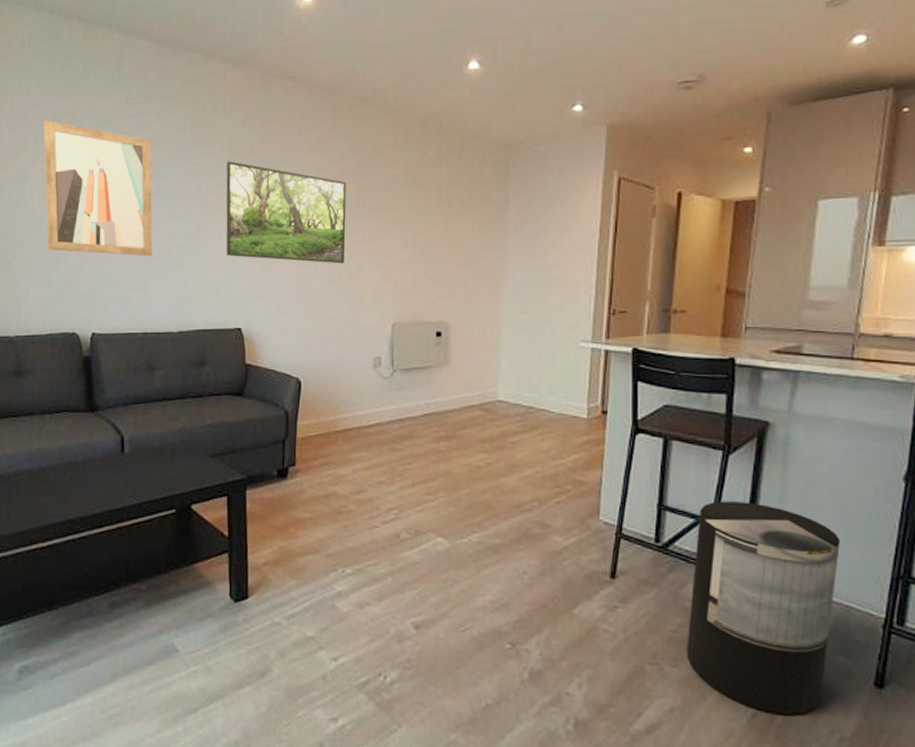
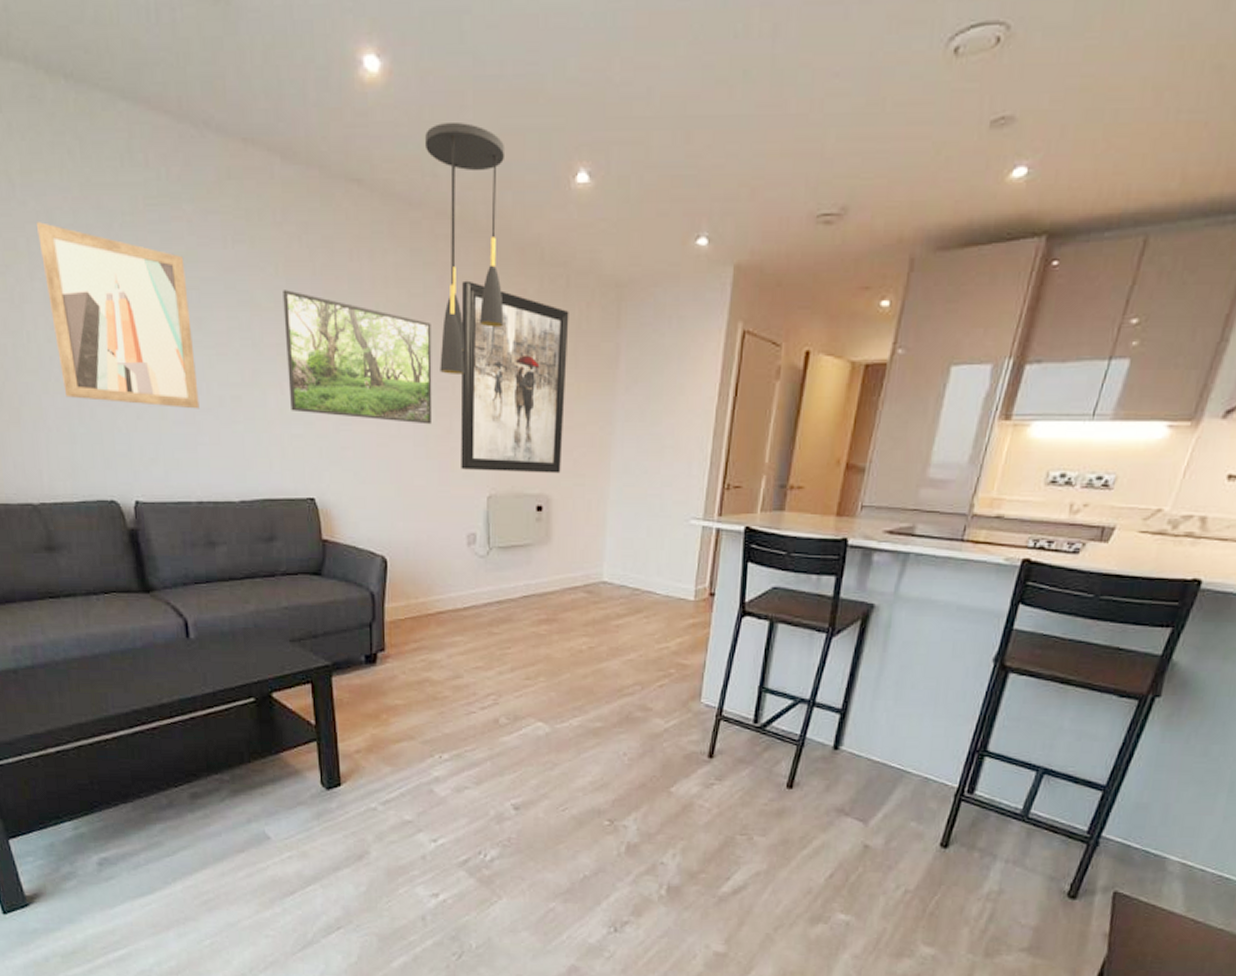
pendant light: none [346,31,410,222] -> present [425,123,506,374]
wall art: none [369,147,464,303] -> present [460,280,569,474]
trash can: present [686,501,841,716] -> none [775,683,928,874]

